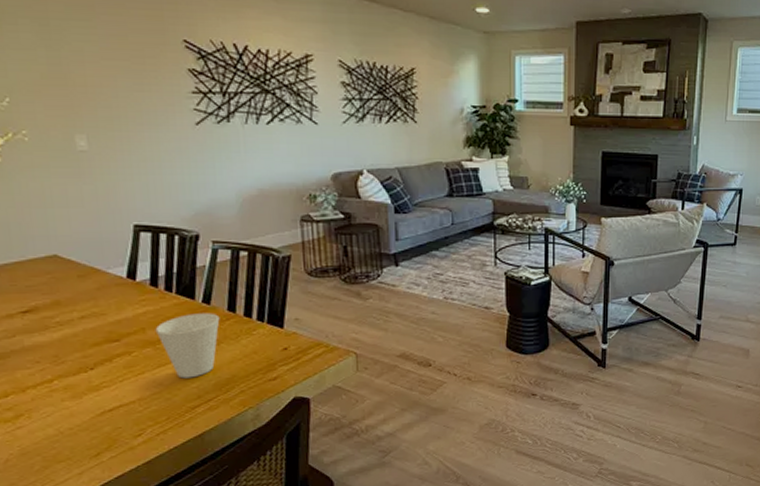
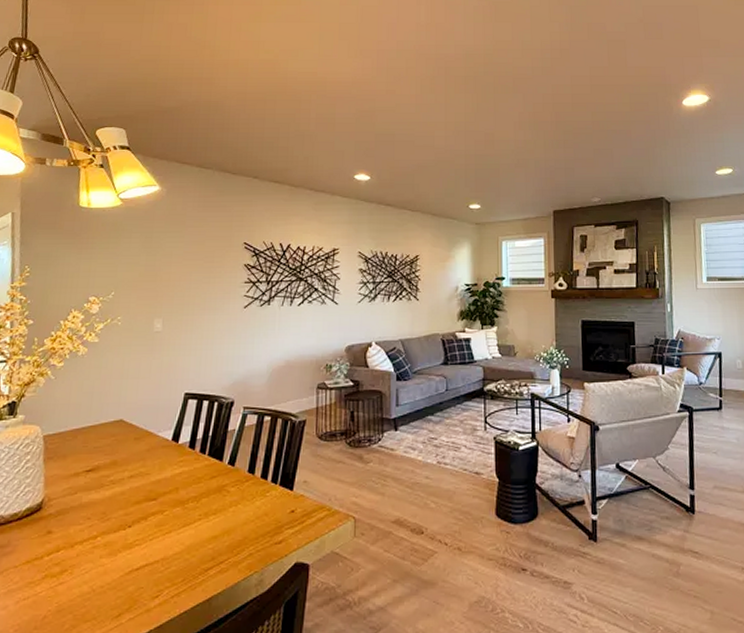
cup: present [155,313,220,379] -> none [186,474,241,539]

